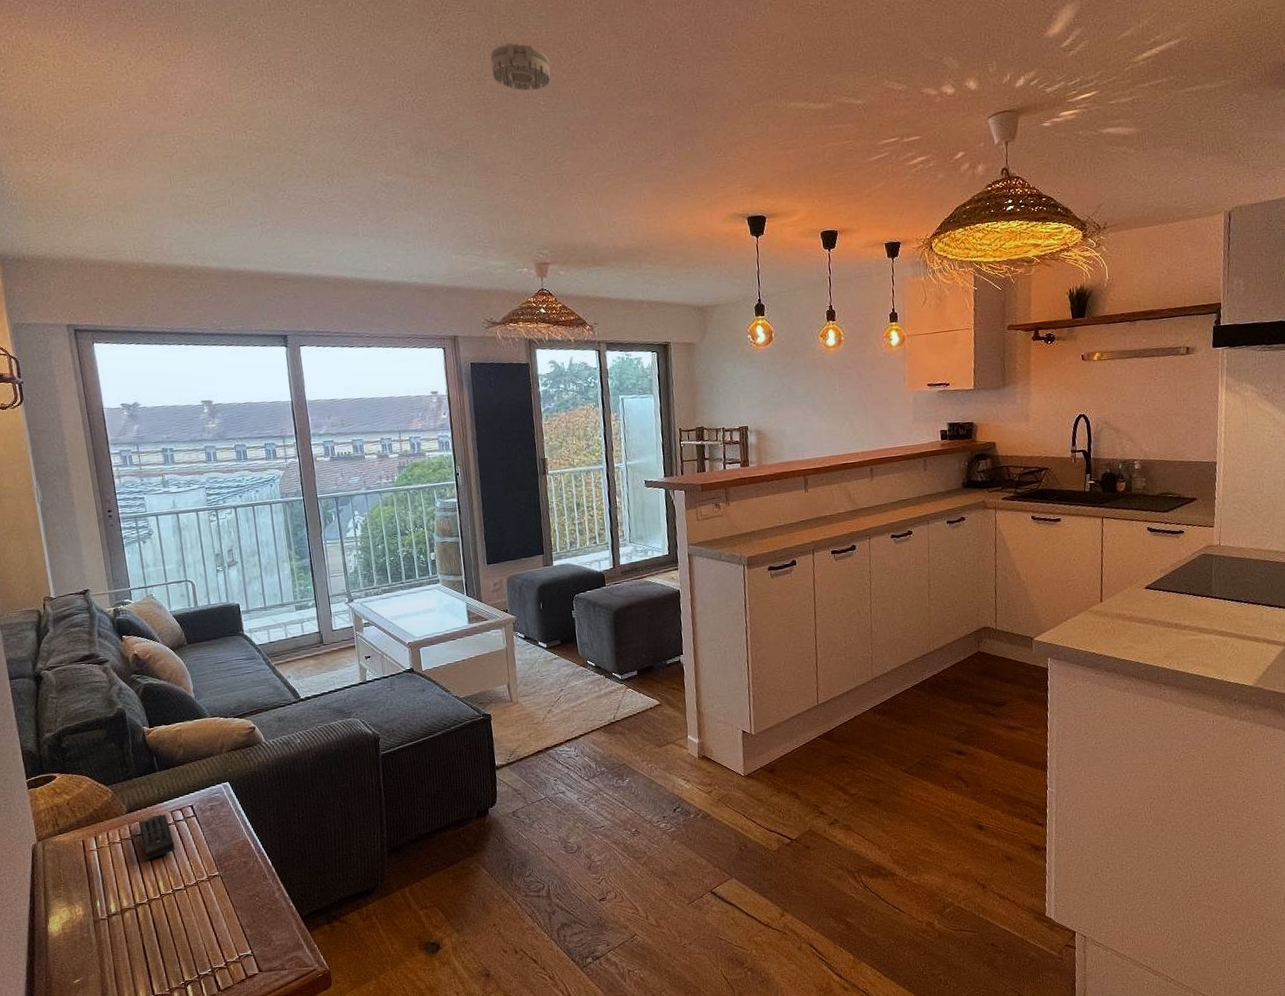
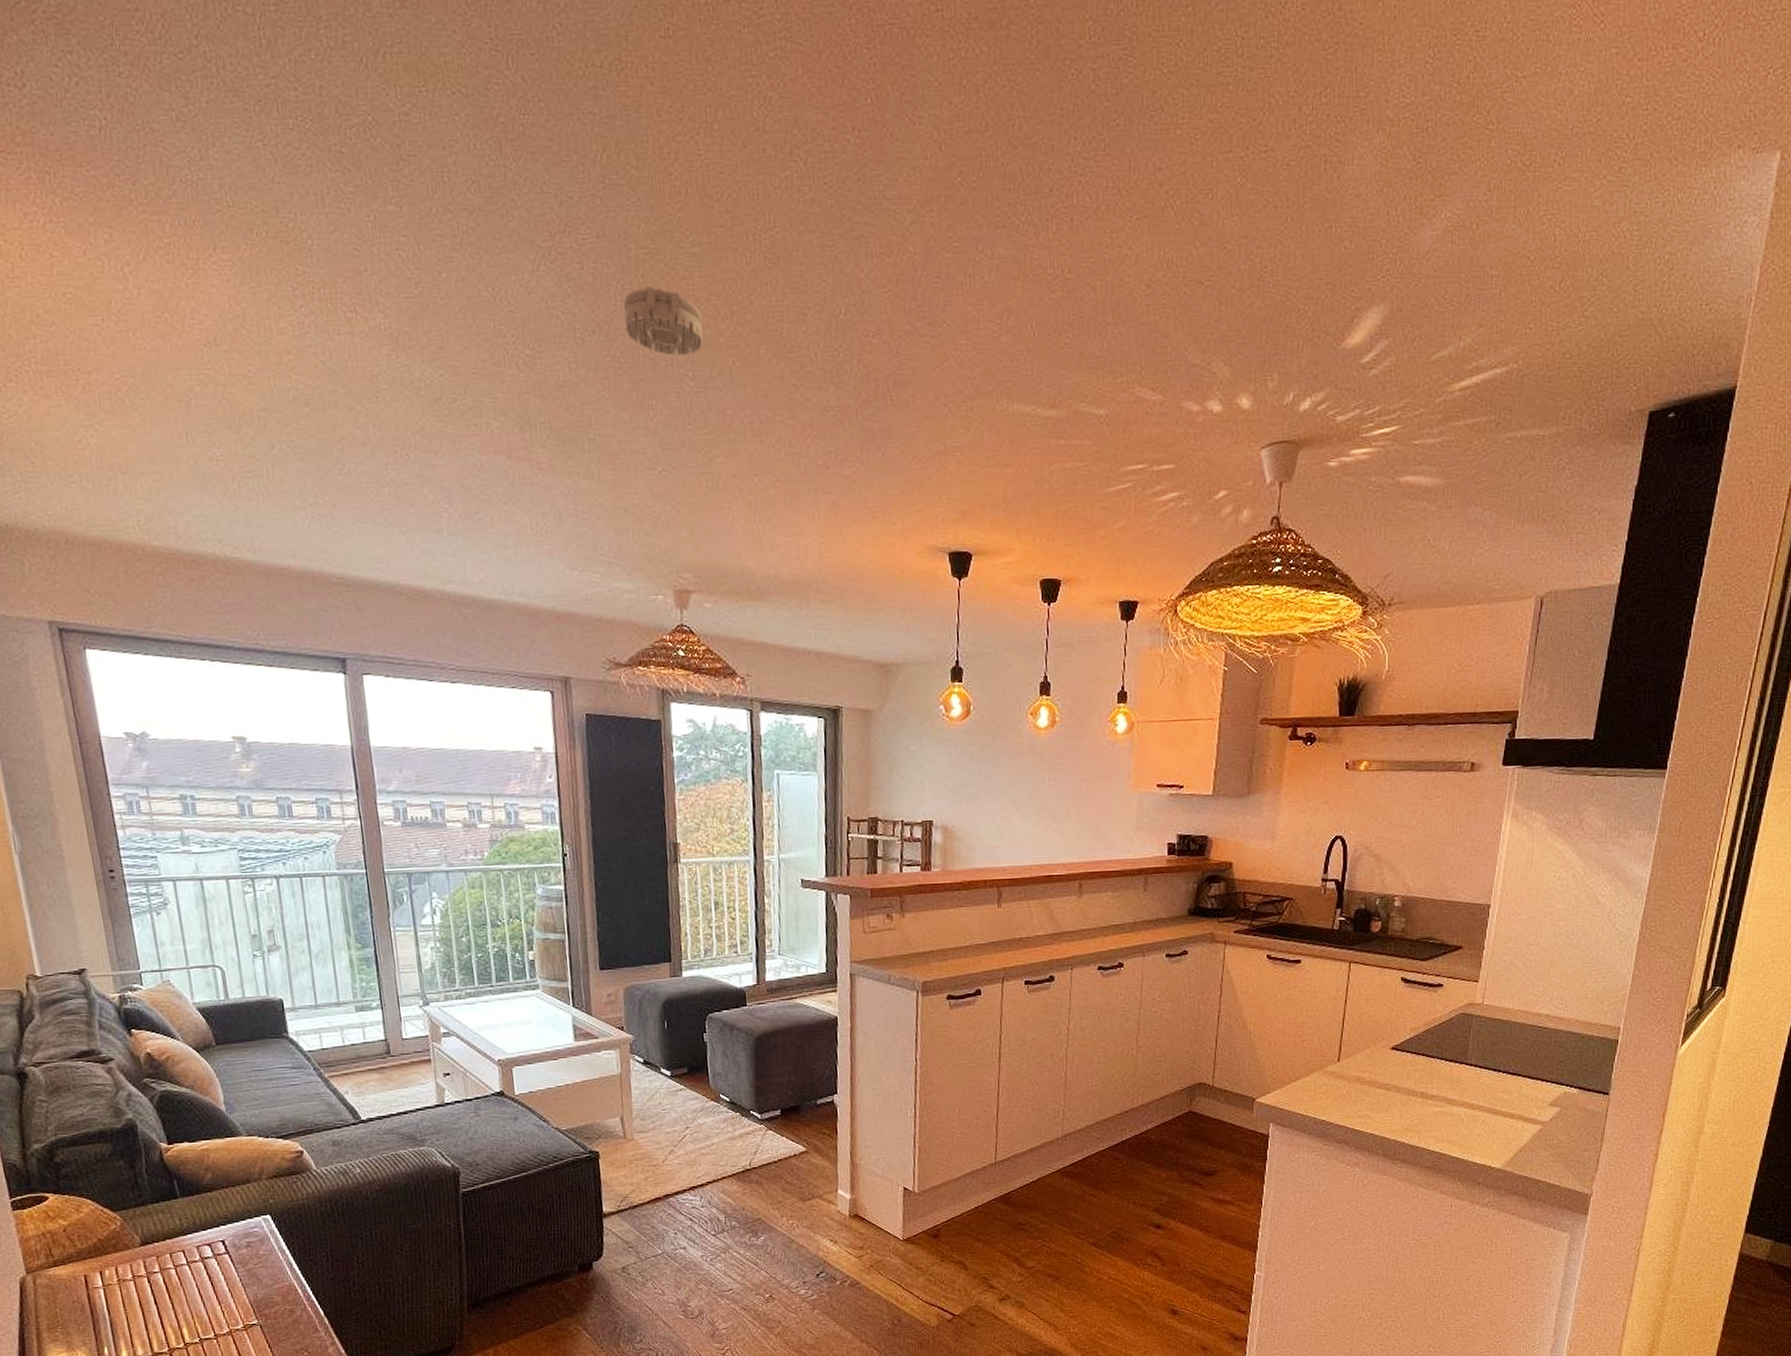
remote control: present [139,814,175,860] -> none [156,1249,203,1302]

